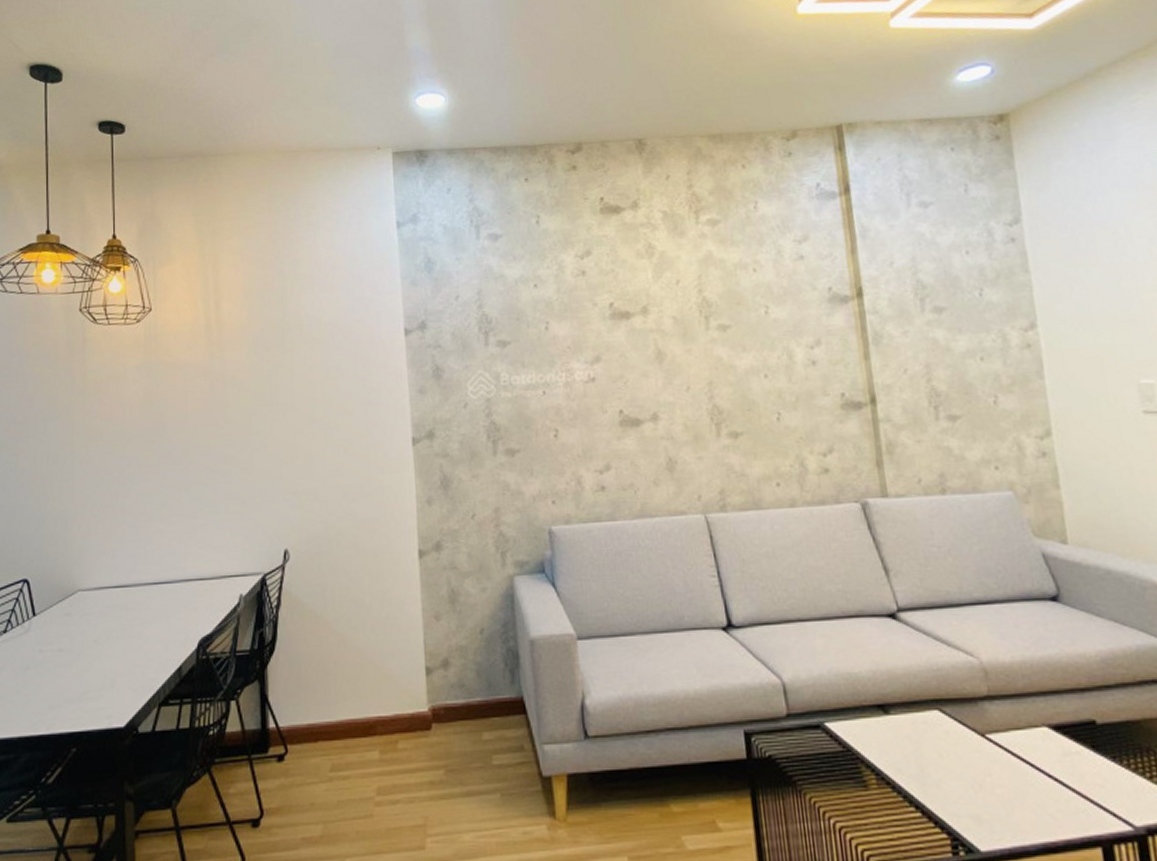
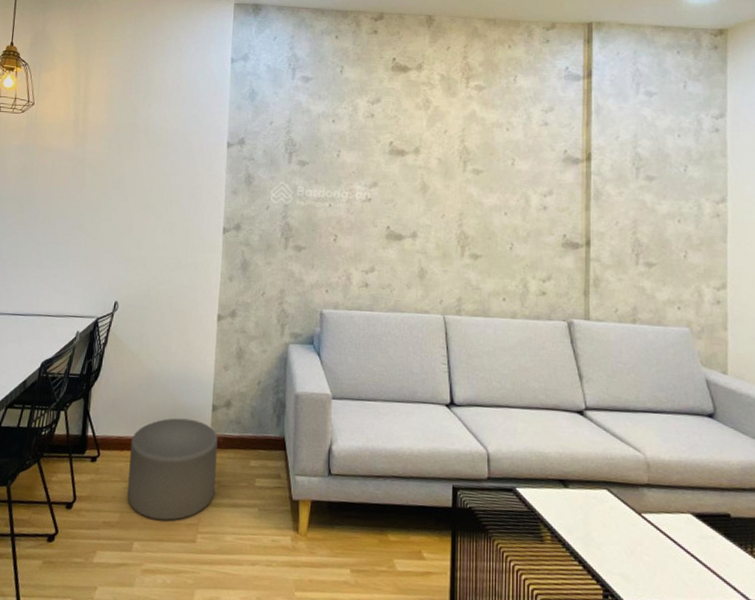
pouf: none [326,689,442,827] -> present [127,418,218,521]

